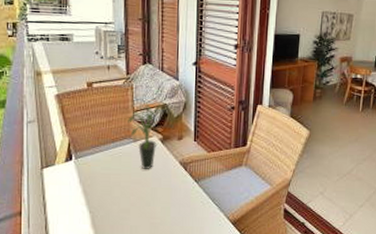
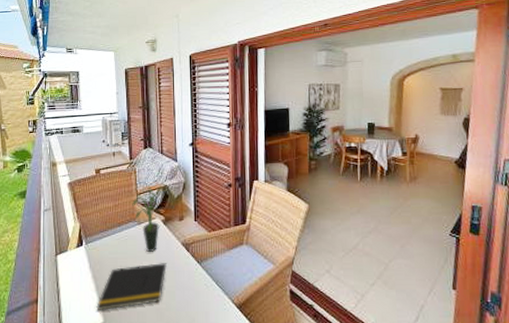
notepad: none [87,180,163,224] -> present [96,263,167,310]

